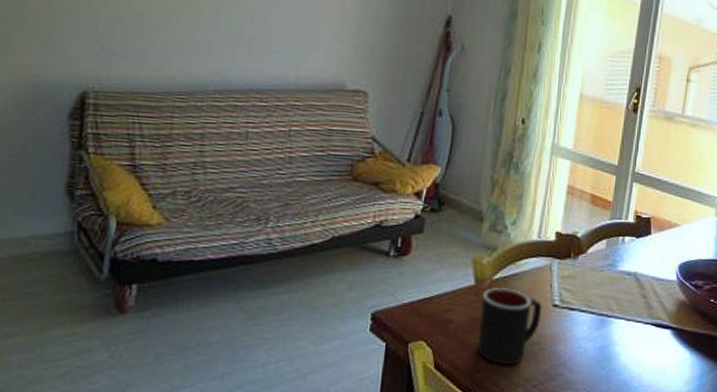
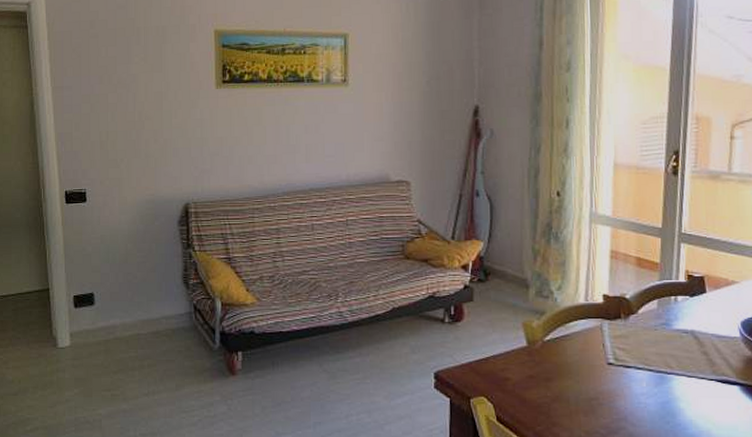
mug: present [478,286,542,366] -> none [535,347,597,419]

